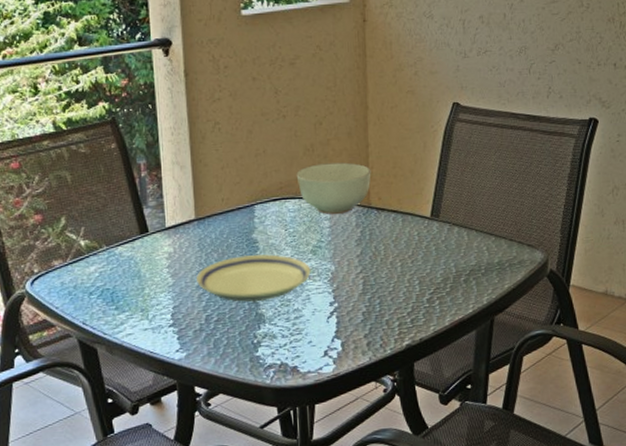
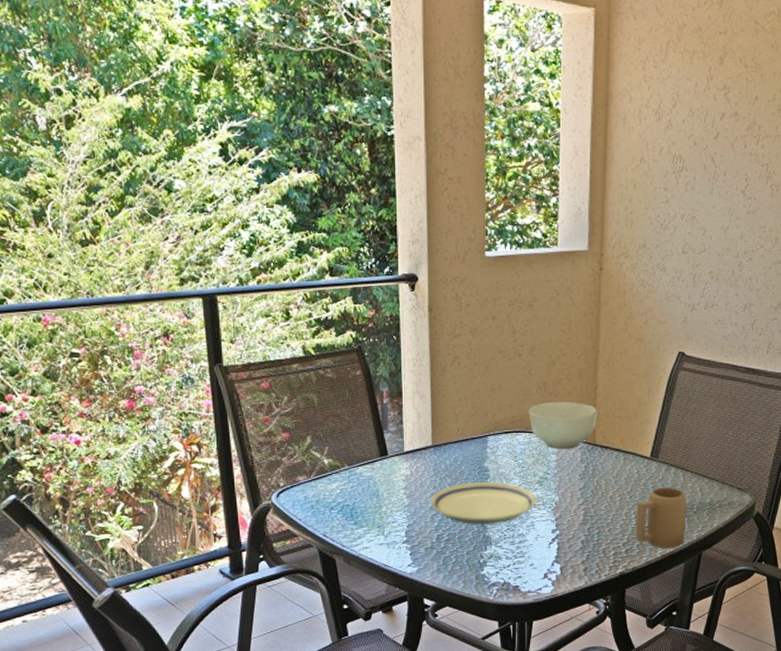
mug: none [420,248,475,316] -> present [635,487,687,549]

